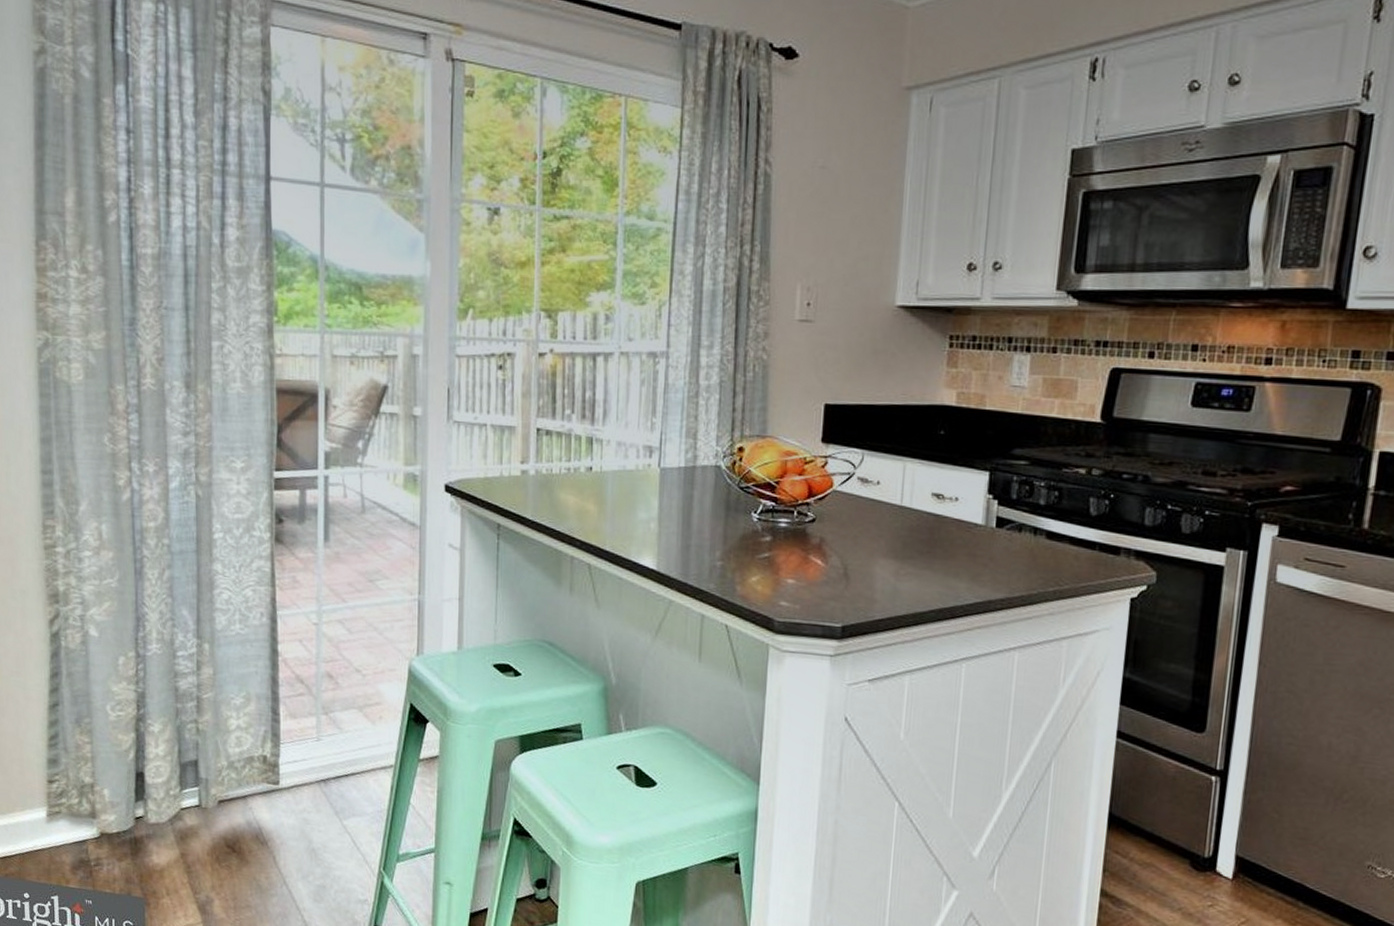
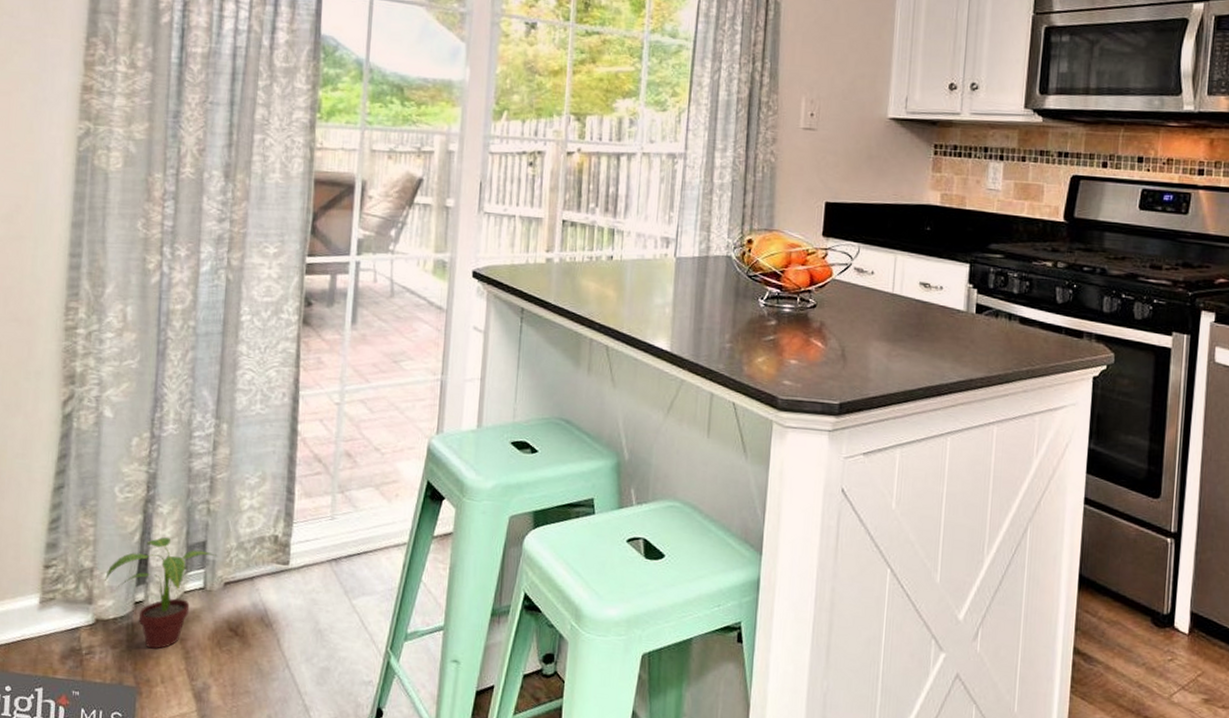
potted plant: none [105,755,209,863] -> present [104,537,216,649]

